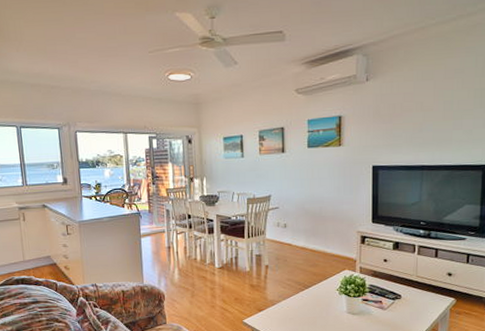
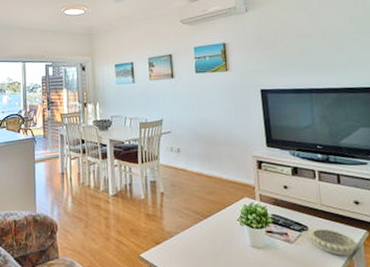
decorative bowl: none [402,297,444,320] -> present [309,228,357,256]

